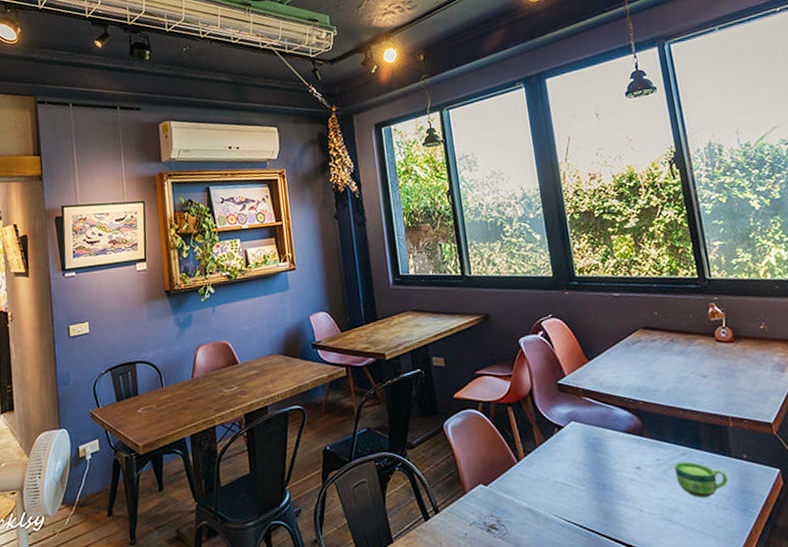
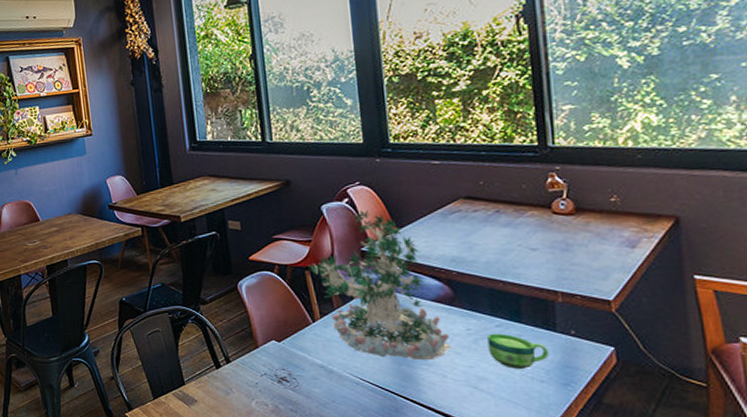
plant: none [510,342,646,496] -> present [308,210,453,361]

